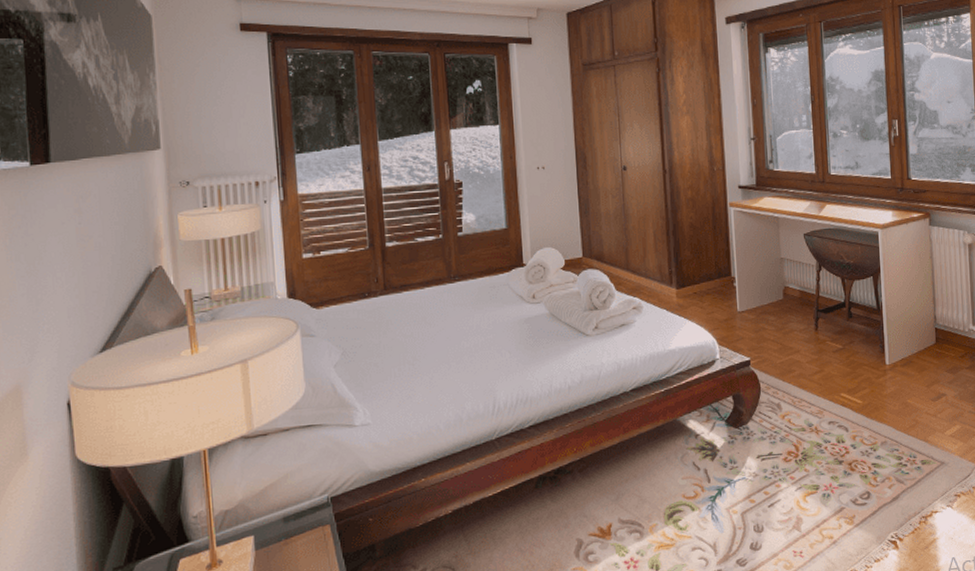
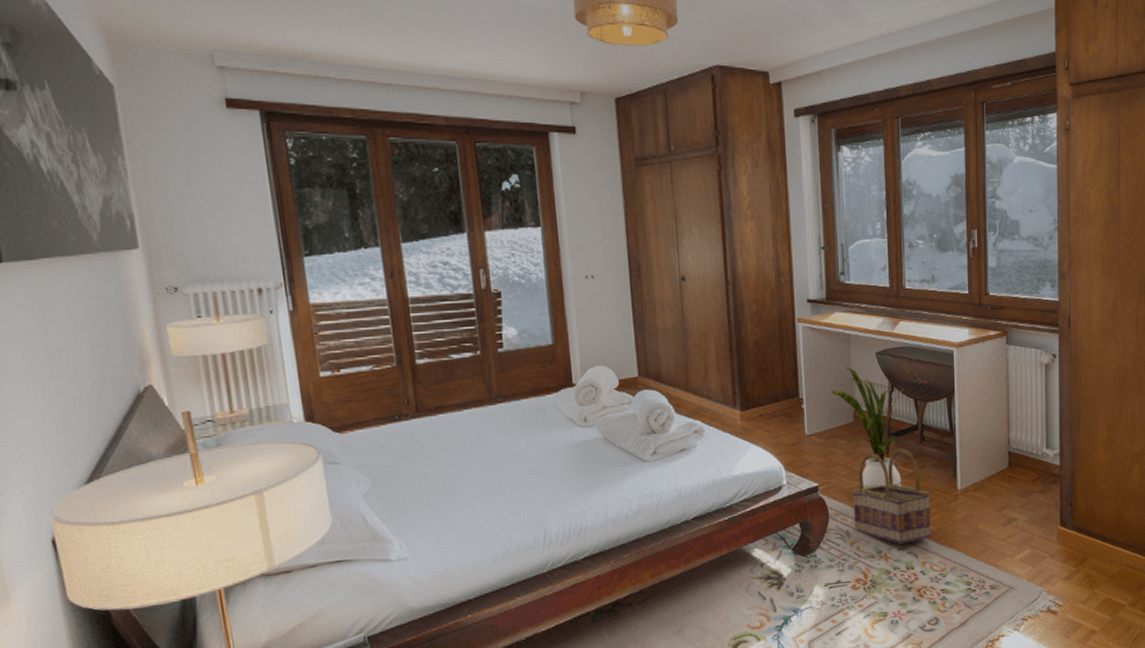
house plant: none [760,248,832,363] -> present [830,367,905,489]
basket: none [781,324,860,418] -> present [851,448,931,544]

